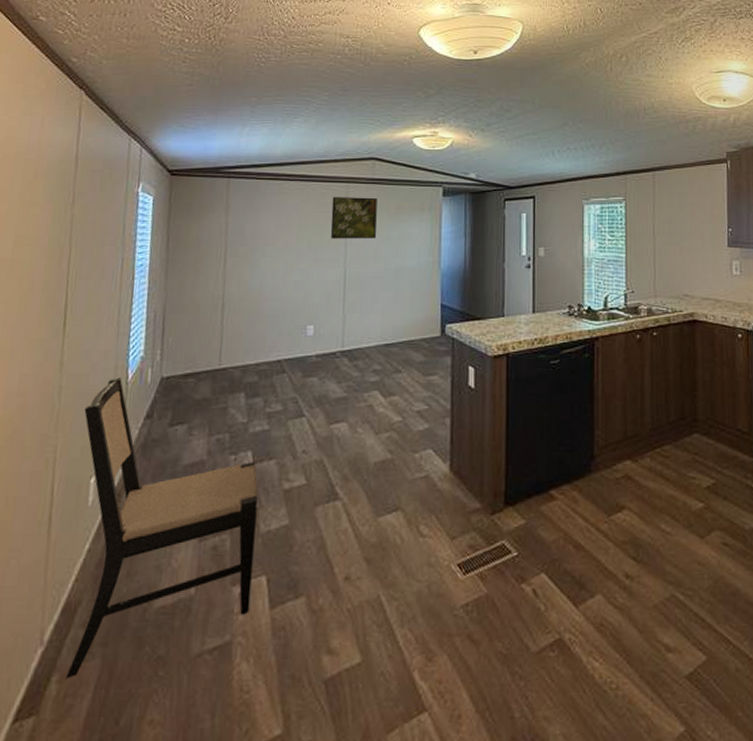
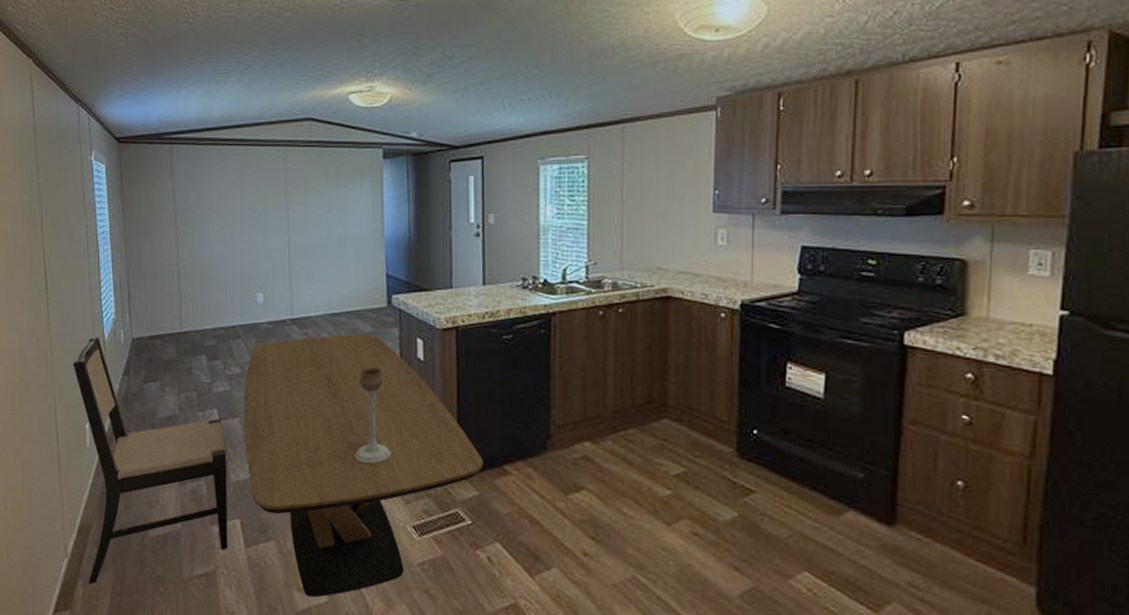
dining table: none [280,364,530,660] -> present [243,334,483,598]
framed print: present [330,196,377,239] -> none [271,160,318,206]
candle holder: none [399,397,439,500] -> present [354,367,392,464]

